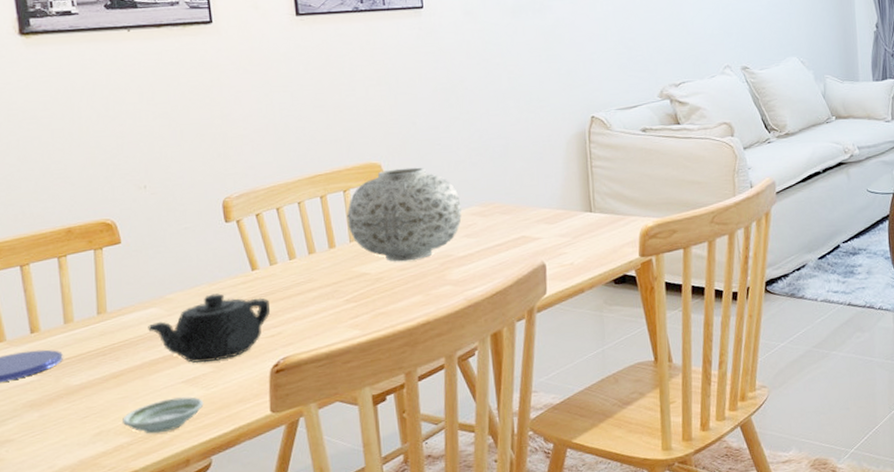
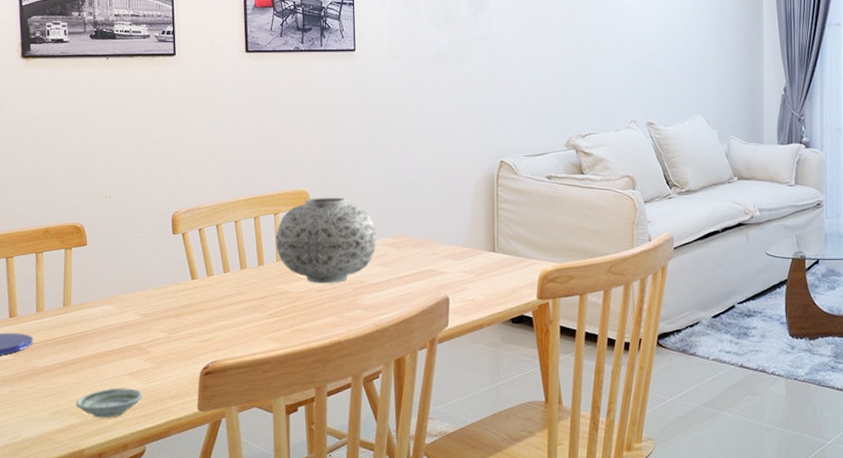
teapot: present [148,293,270,364] -> none [103,297,204,359]

